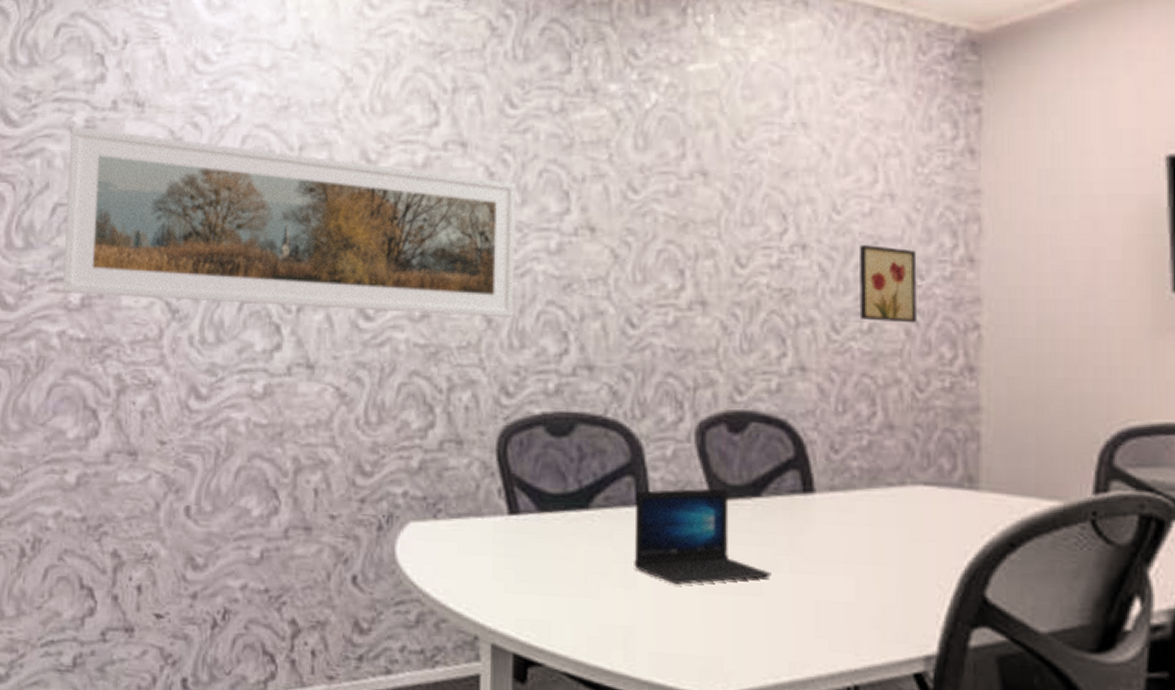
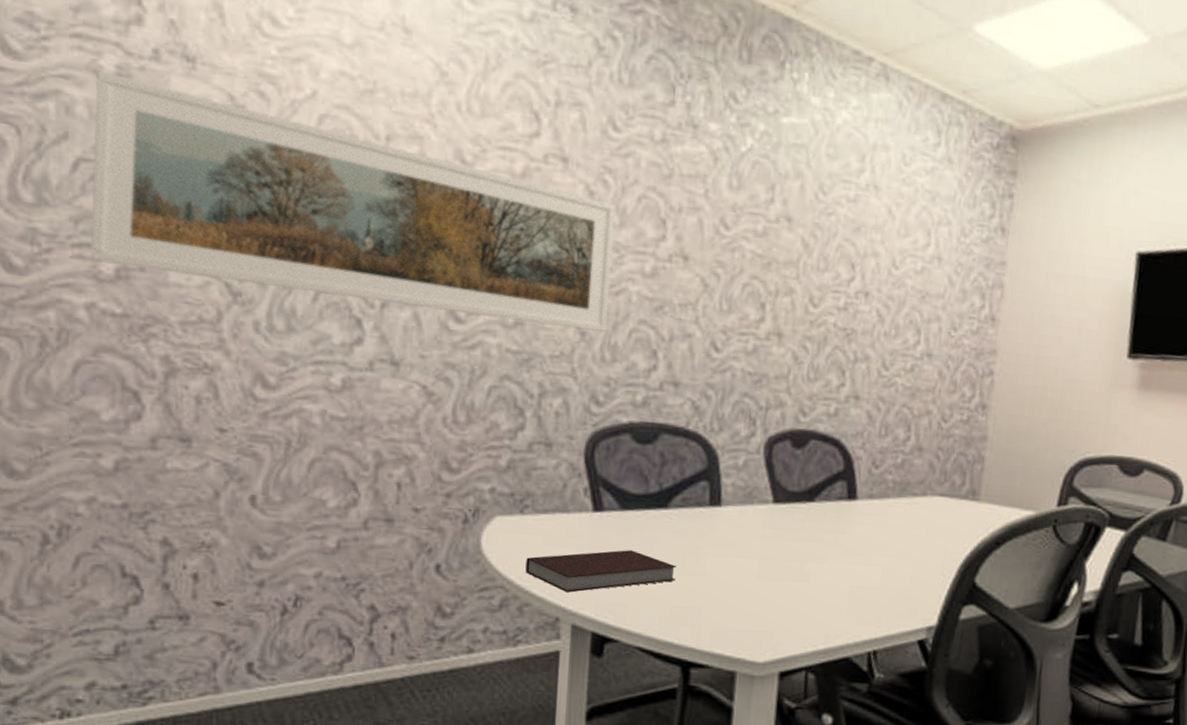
notebook: none [441,558,603,607] -> present [525,550,676,593]
laptop: present [634,488,771,585] -> none [704,493,818,573]
wall art: present [859,245,917,323] -> none [905,298,954,367]

